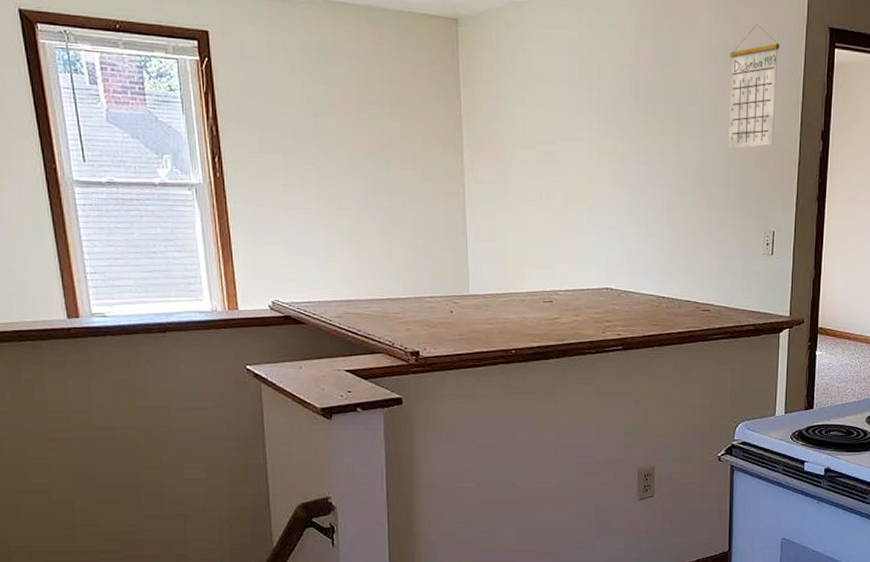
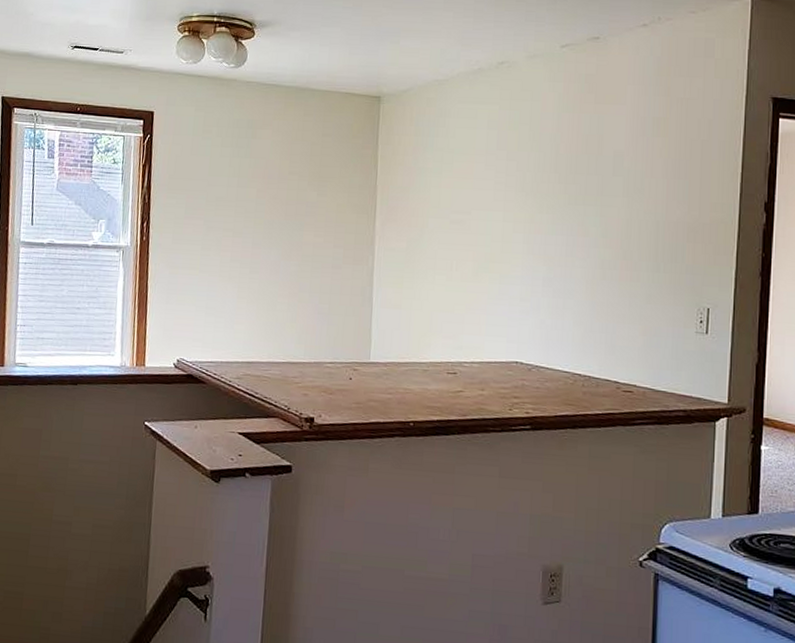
calendar: present [727,24,780,148] -> none [656,95,716,220]

